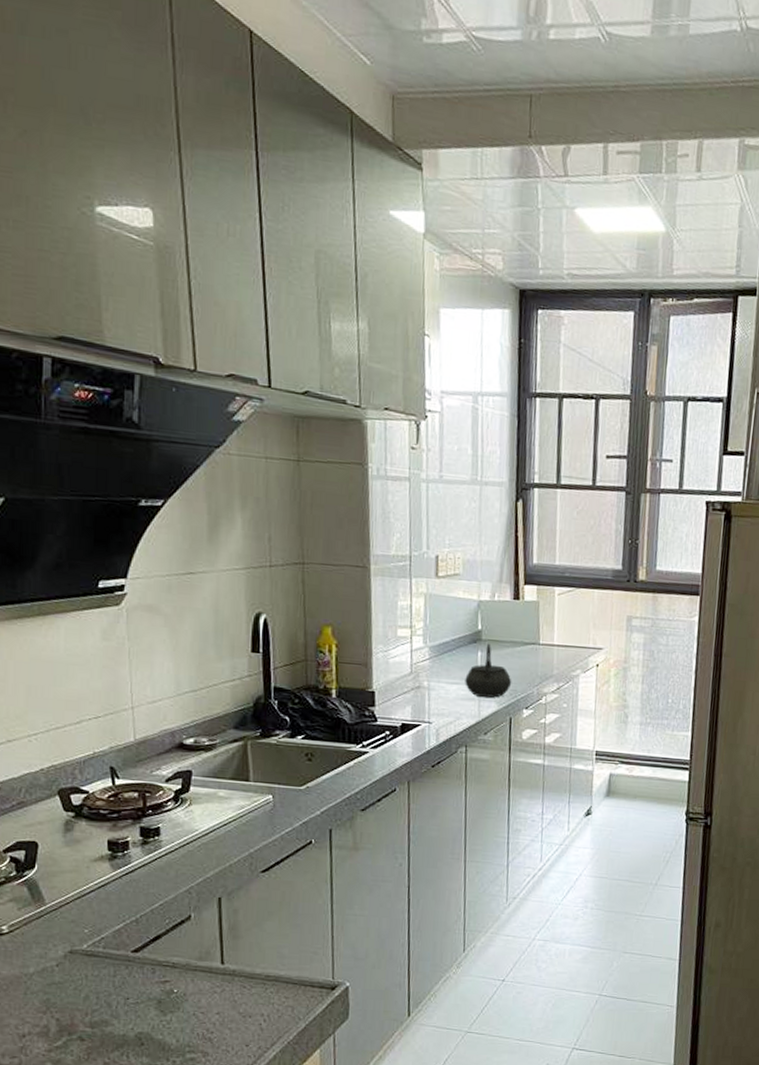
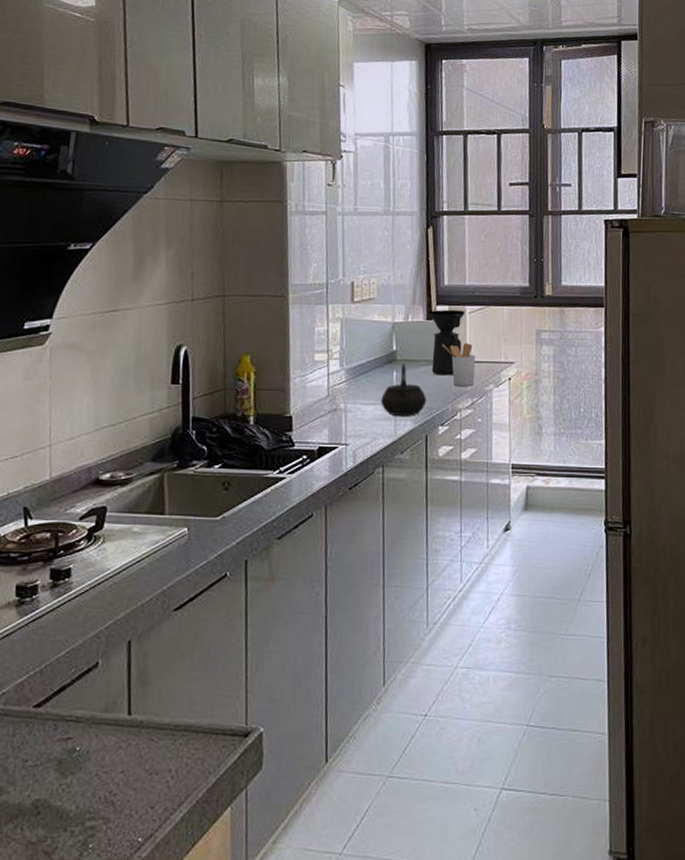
coffee maker: none [515,589,554,659] -> present [428,309,465,376]
utensil holder: none [529,625,564,671] -> present [442,343,476,387]

